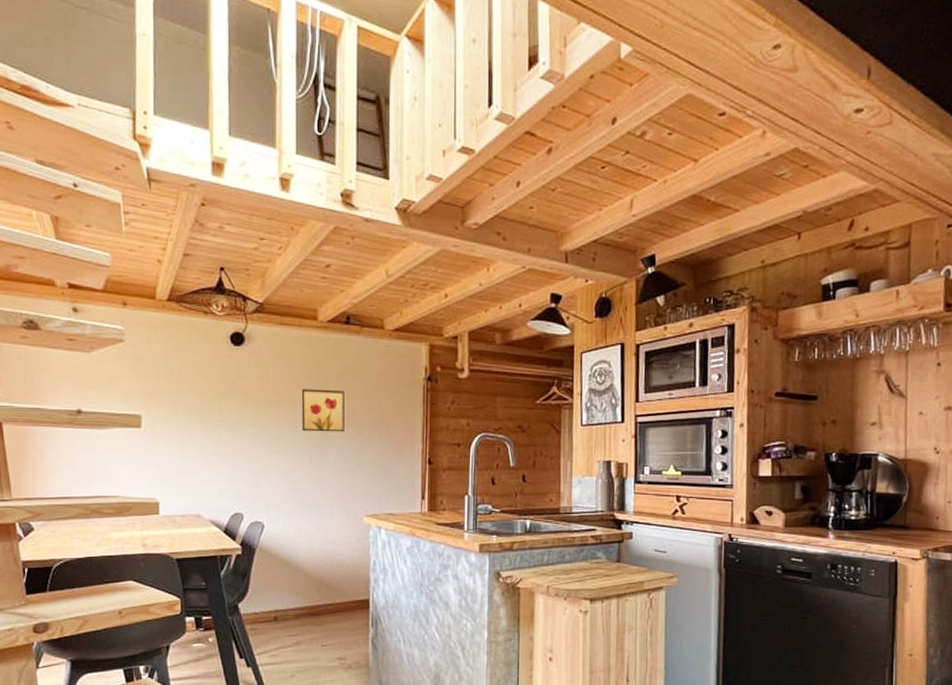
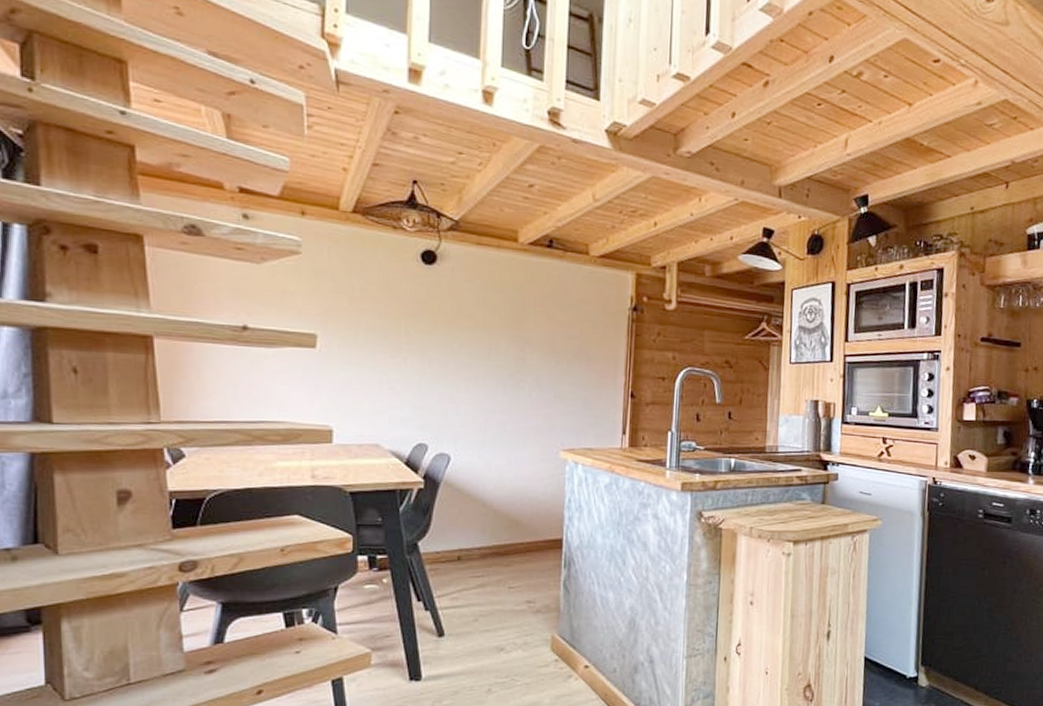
wall art: present [301,389,344,432] -> none [496,313,544,361]

